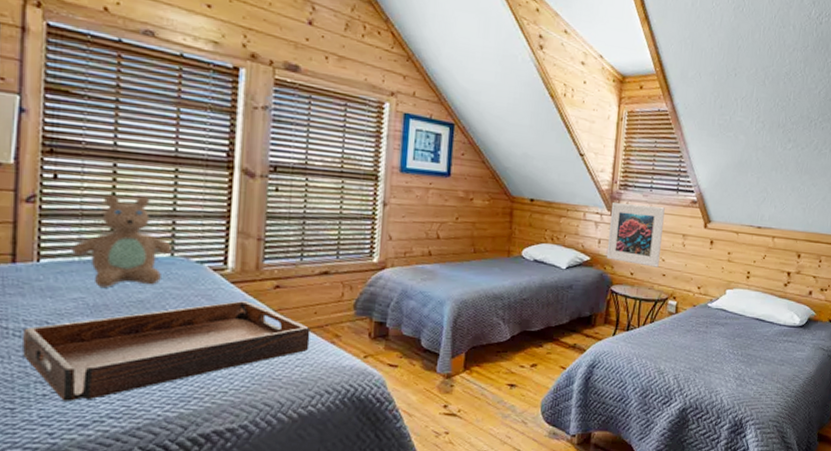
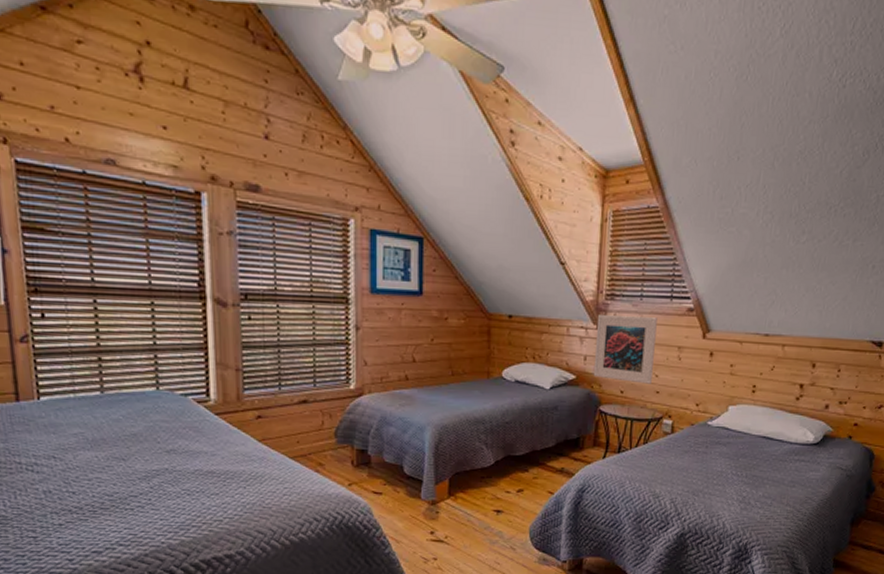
serving tray: present [23,300,311,401] -> none [35,431,295,530]
teddy bear: present [72,195,173,288] -> none [67,331,158,422]

